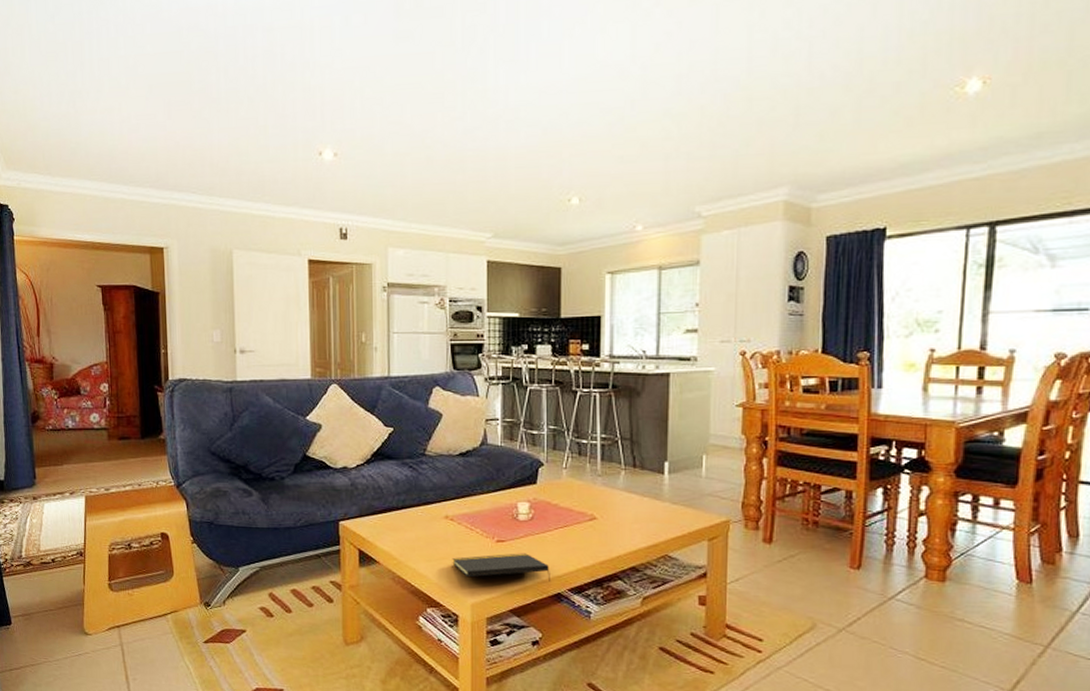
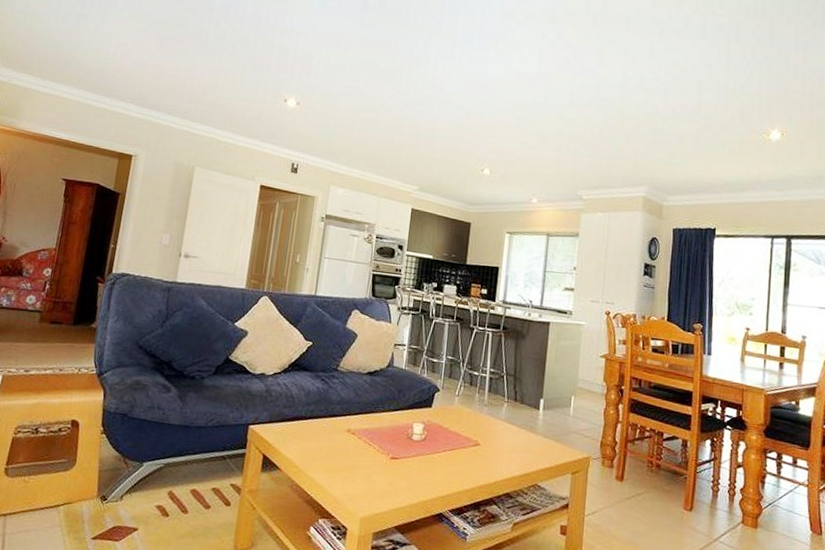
notepad: present [452,553,550,581] -> none [348,470,435,501]

